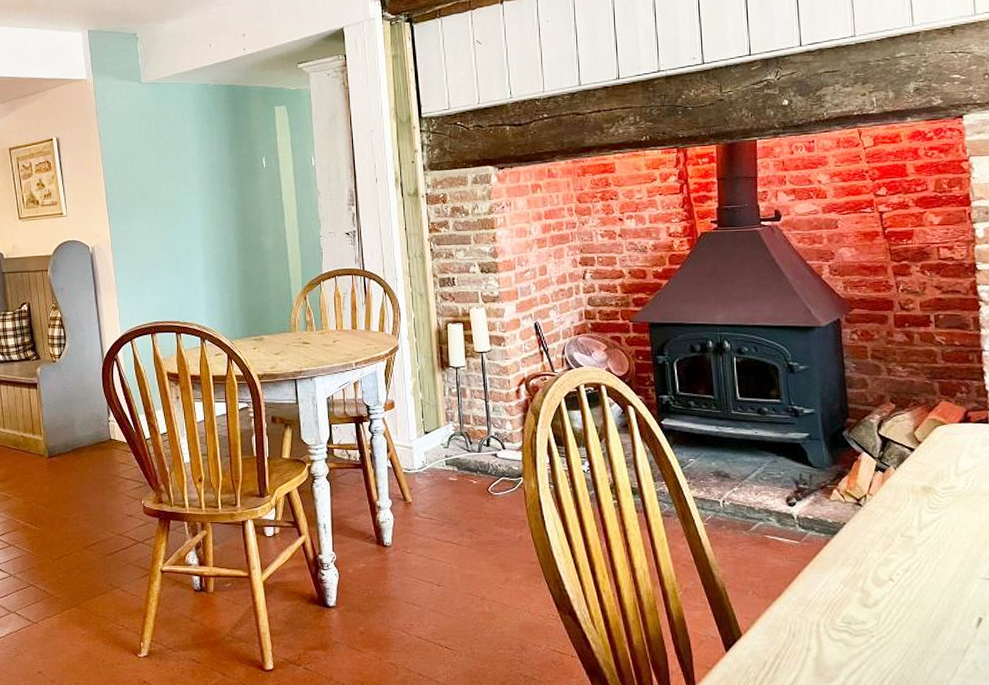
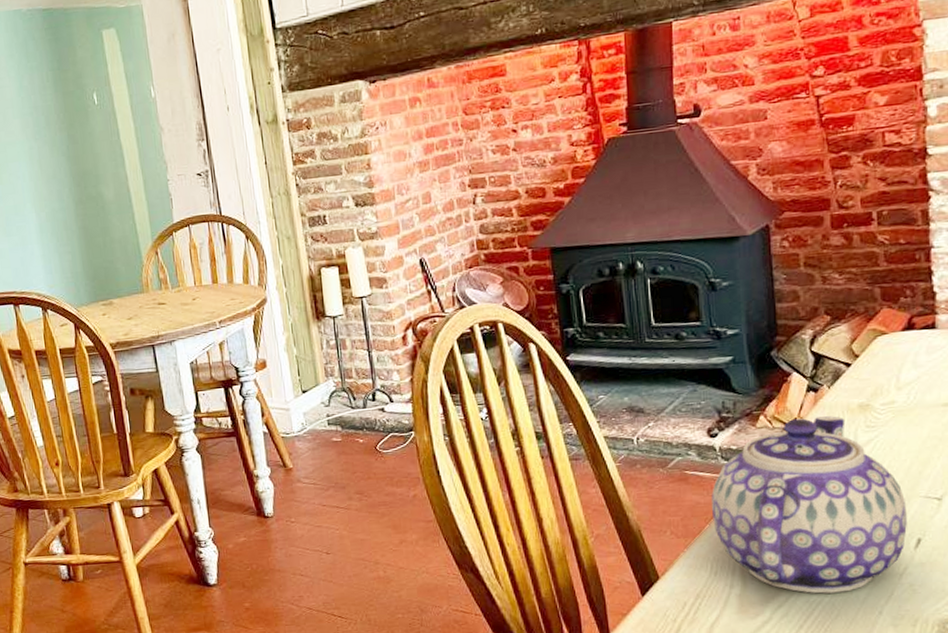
teapot: none [789,495,969,664] -> present [711,416,907,594]

